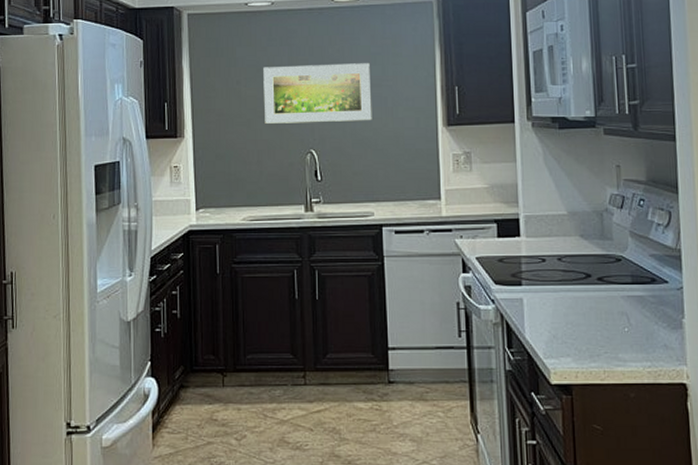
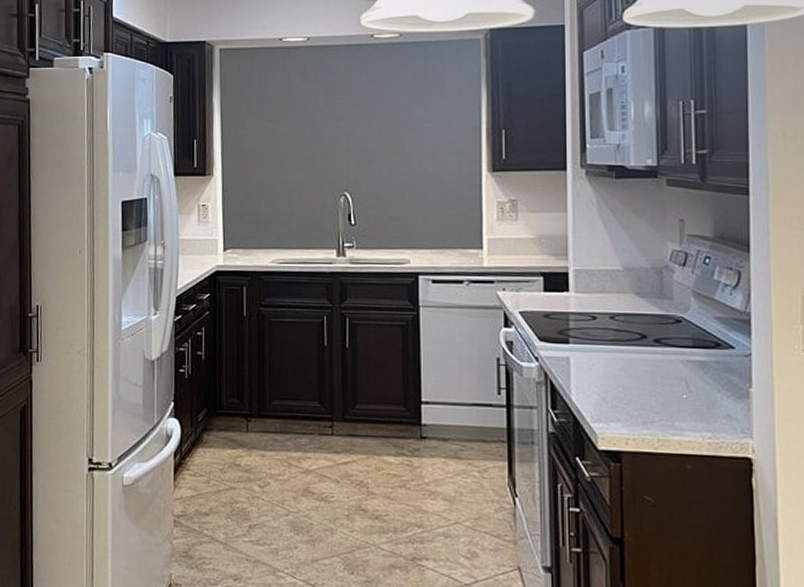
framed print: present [263,63,372,124] -> none [296,103,411,165]

